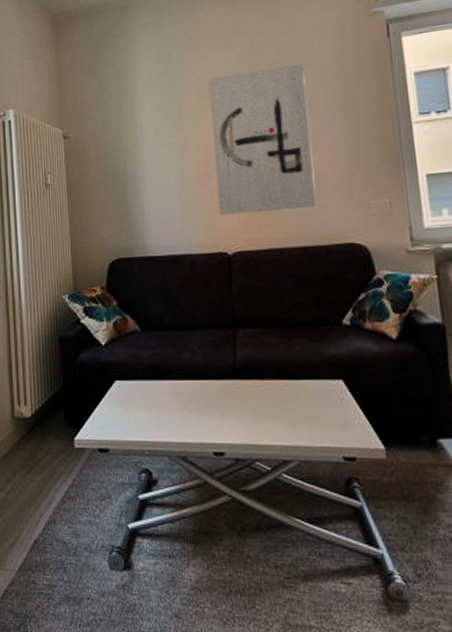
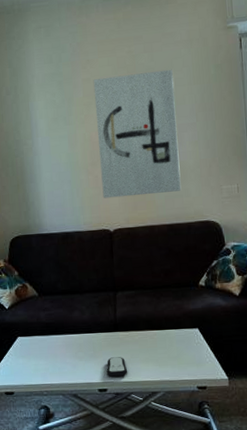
remote control: none [223,412,252,437] -> present [106,357,128,377]

